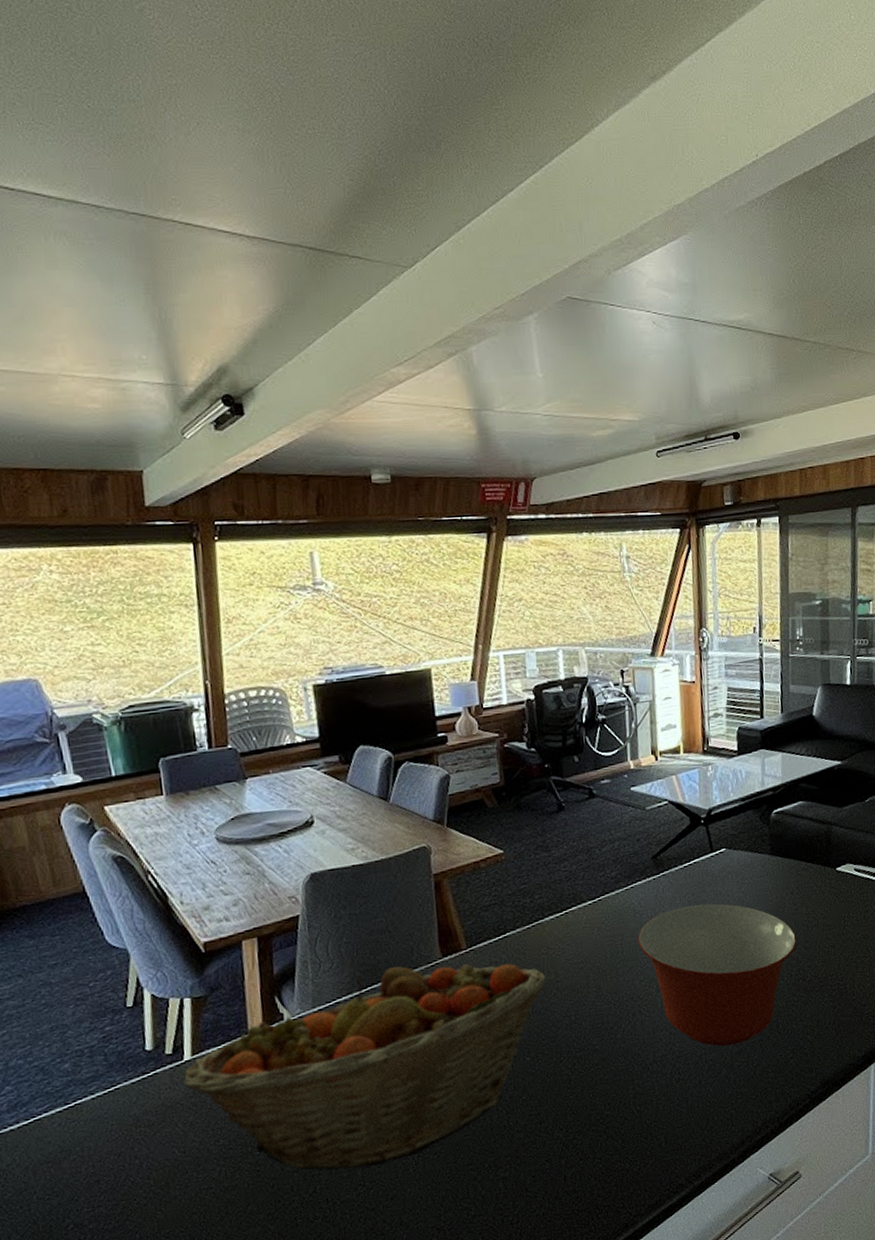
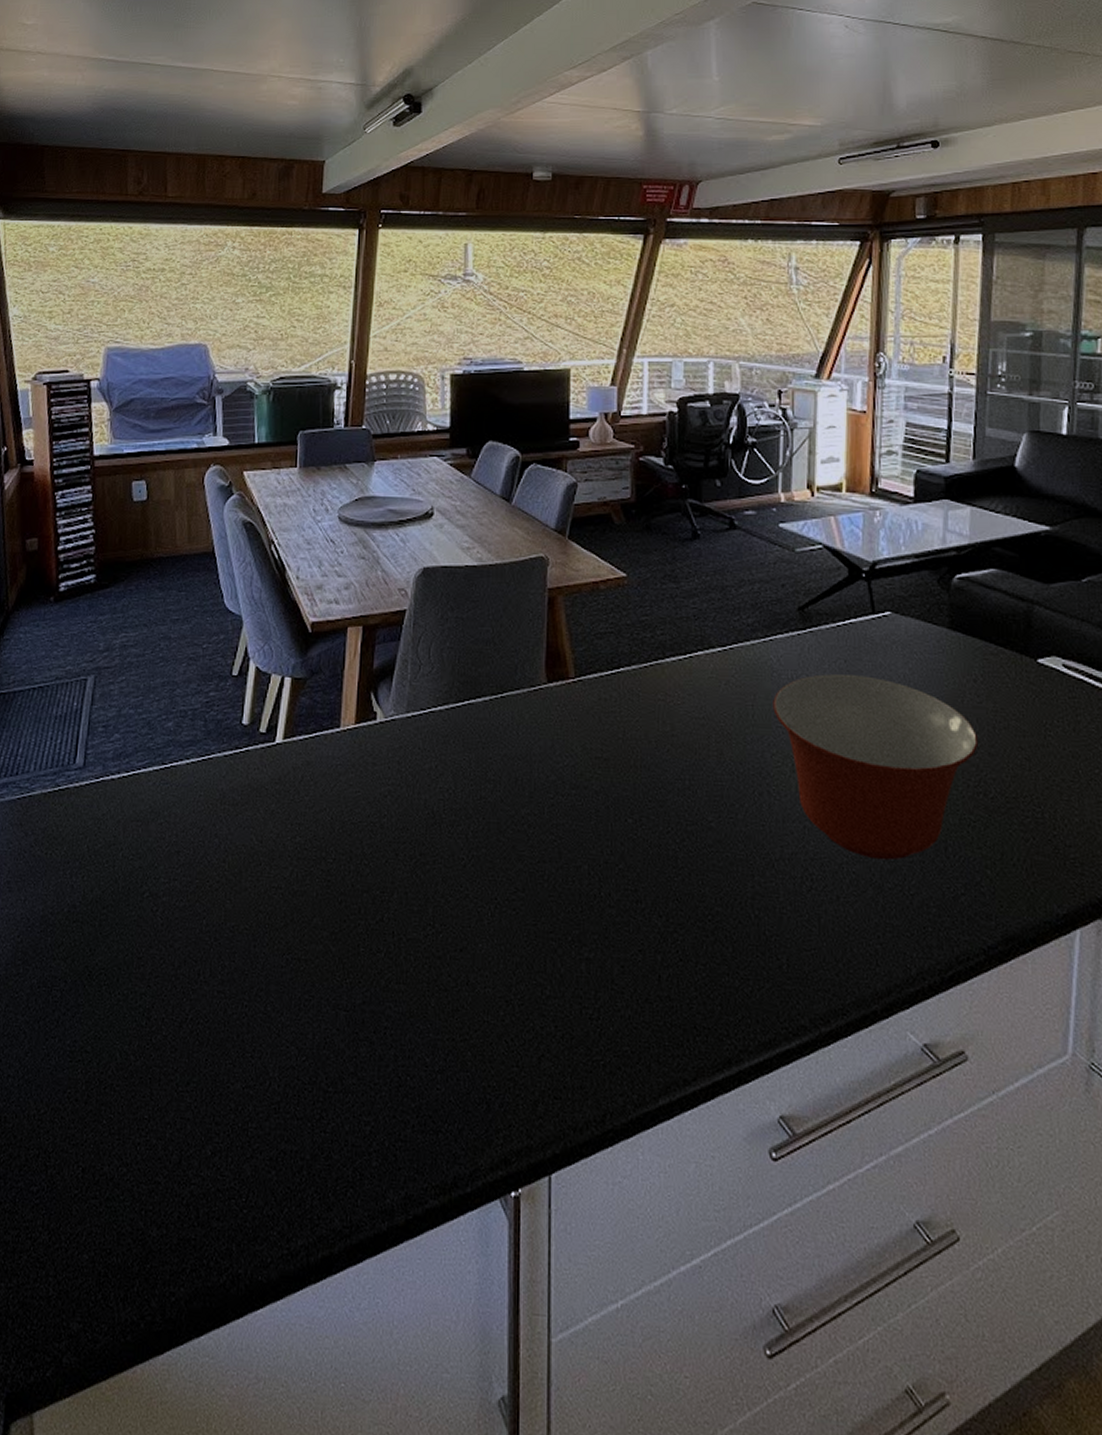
fruit basket: present [183,963,546,1171] -> none [271,683,659,907]

